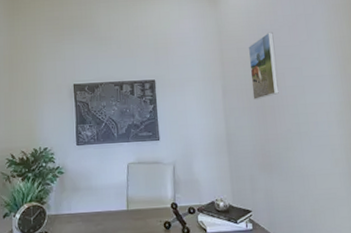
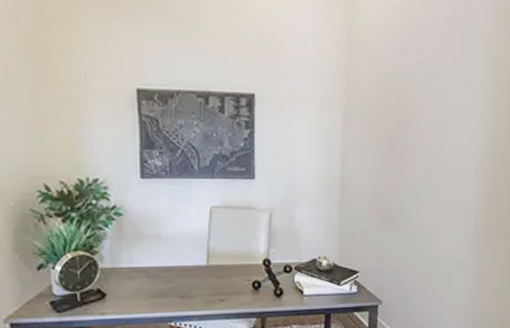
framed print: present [248,32,279,100] -> none [381,40,420,135]

